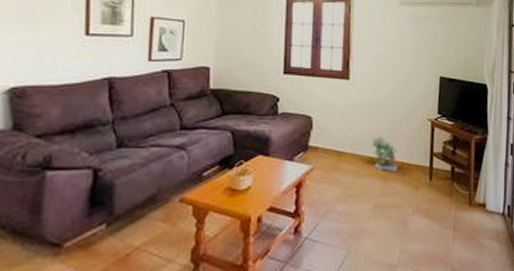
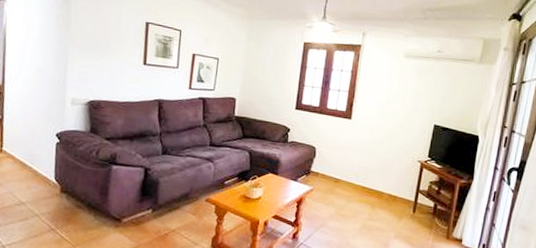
potted plant: present [372,137,397,173] -> none [363,170,387,202]

